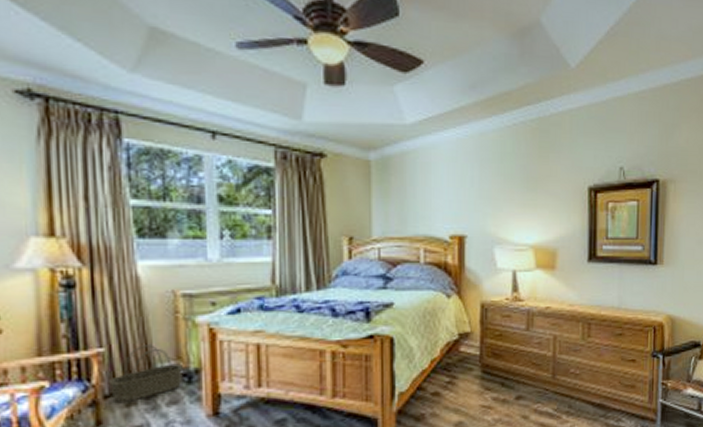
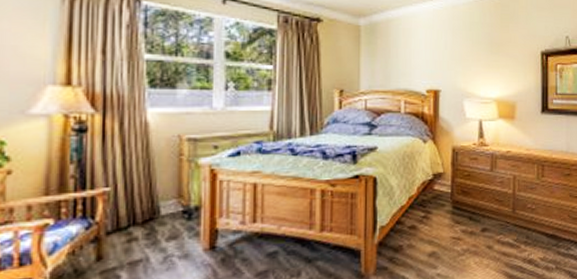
basket: present [109,345,183,404] -> none [113,184,184,240]

